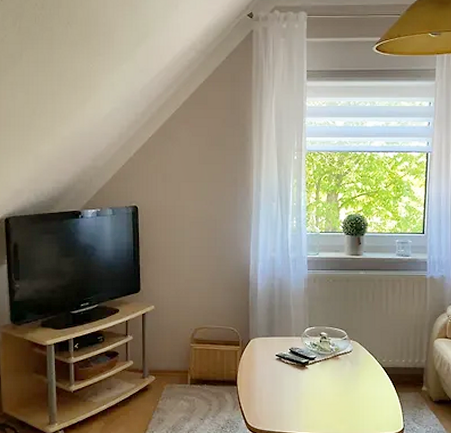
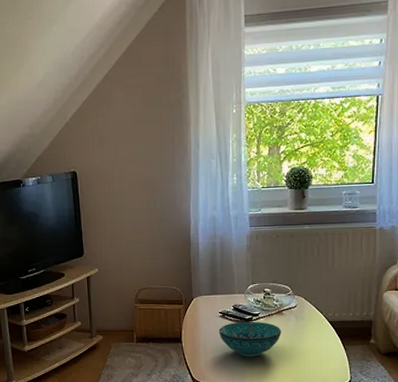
bowl: none [274,365,337,403] -> present [218,321,282,357]

